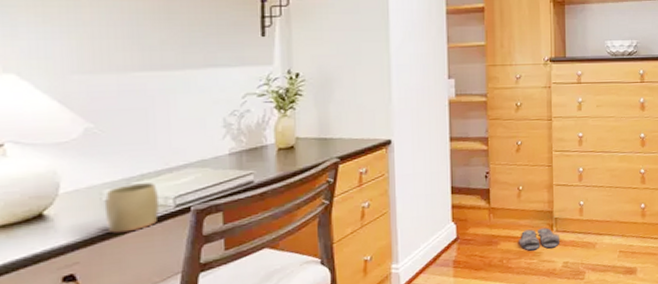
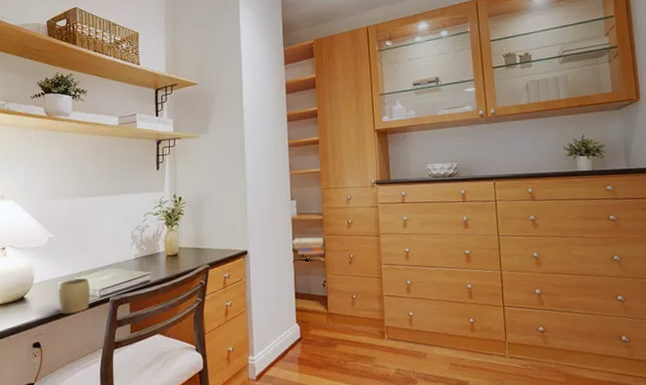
books: none [448,122,490,147] -> present [292,237,326,258]
slippers: present [519,227,559,251] -> none [354,334,391,355]

